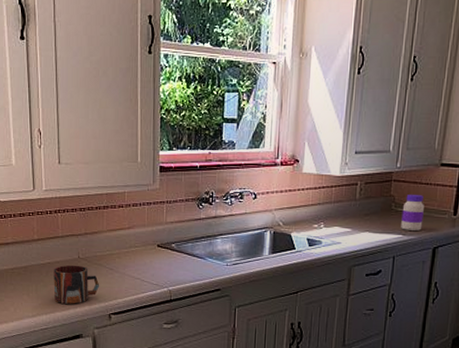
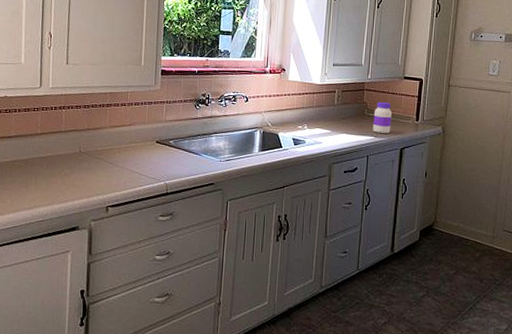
mug: present [53,265,100,304] -> none [53,158,99,197]

